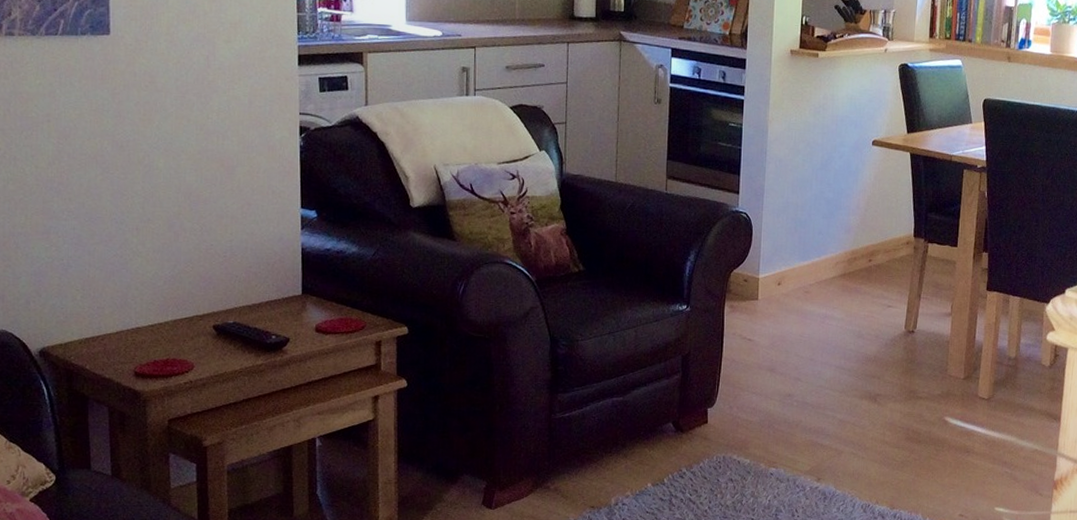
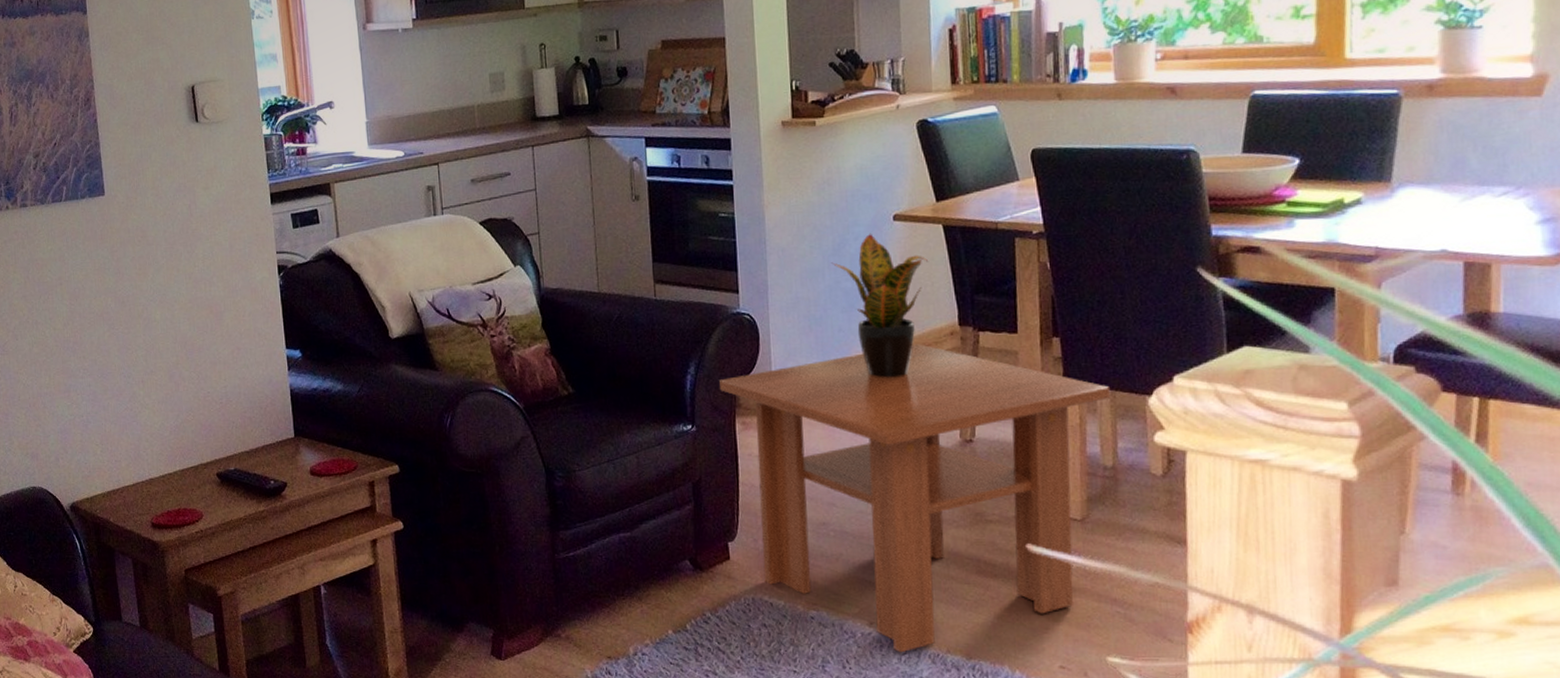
coffee table: none [714,249,1020,504] -> present [719,344,1111,653]
potted plant: none [819,153,895,276] -> present [832,233,928,378]

